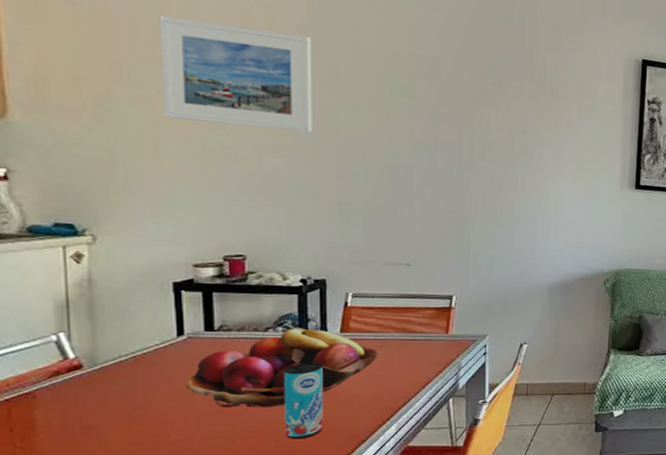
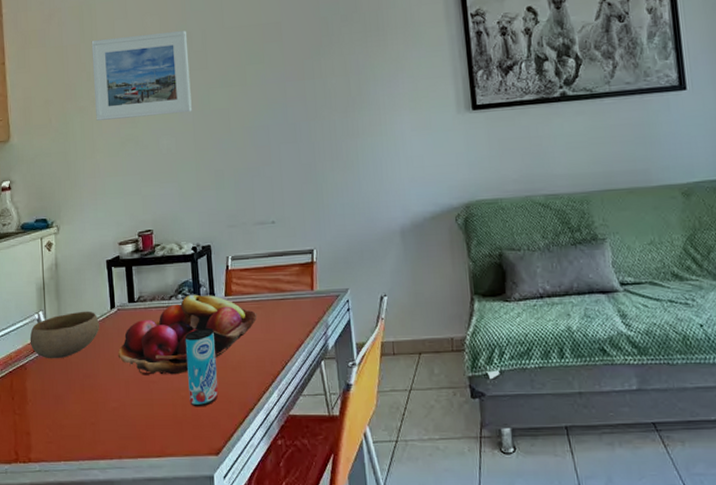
bowl: none [41,336,158,387] -> present [30,311,99,359]

